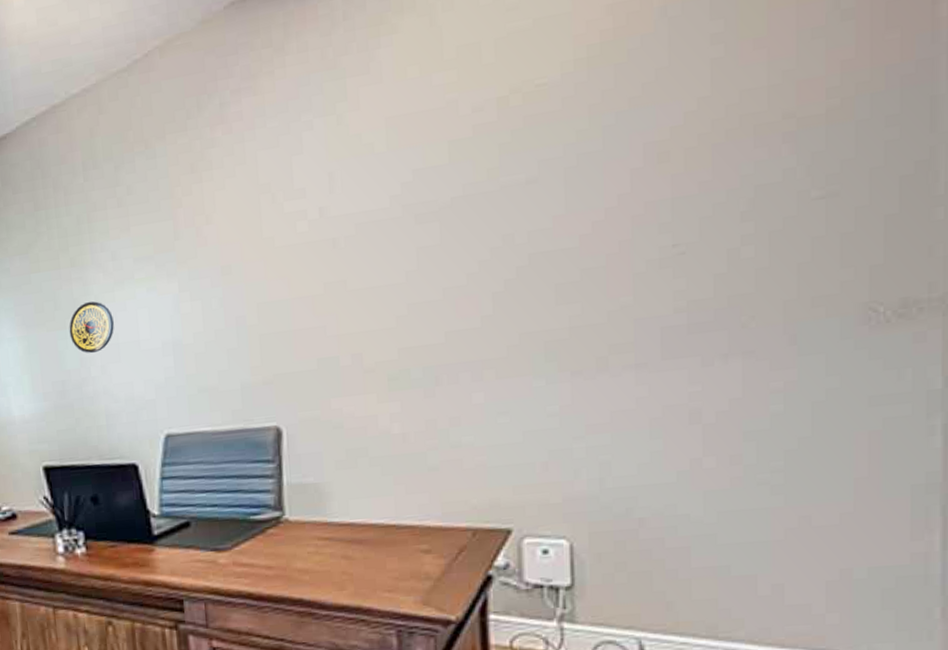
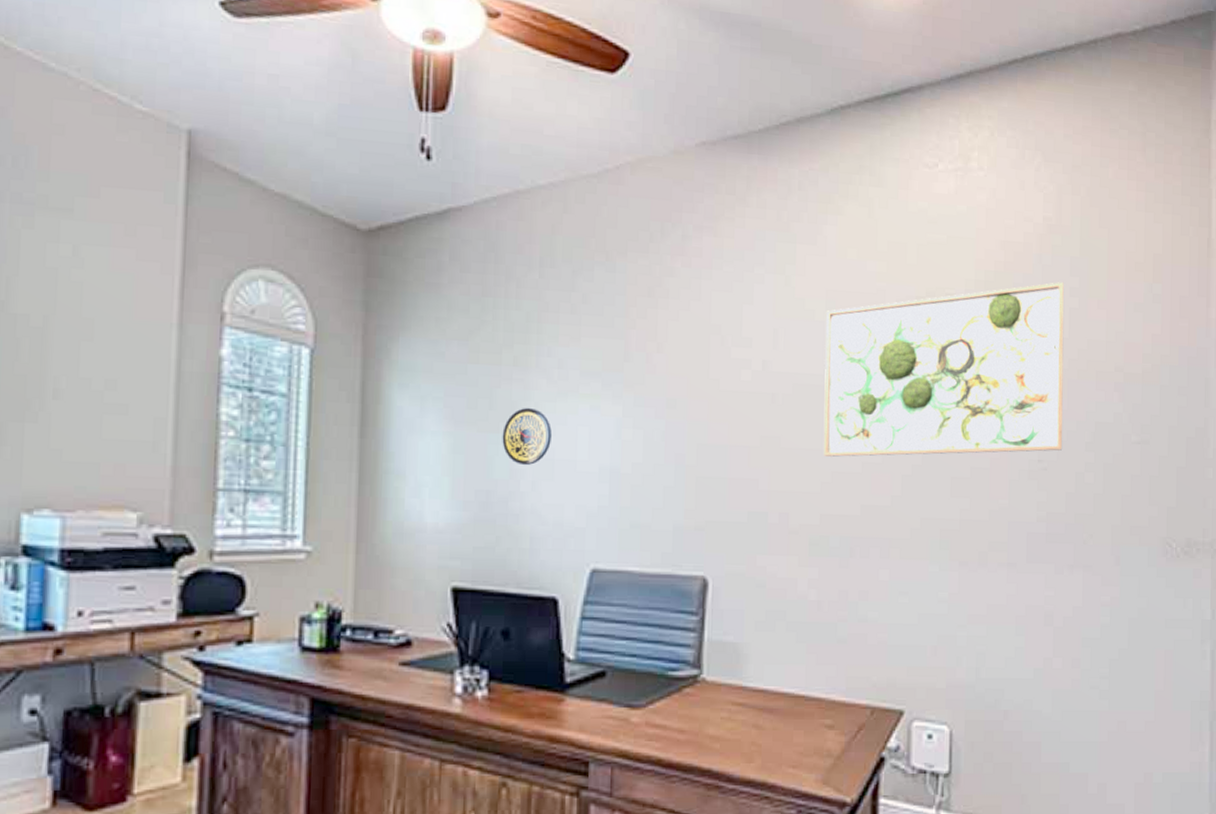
wall art: none [388,31,707,290] -> present [823,282,1064,457]

